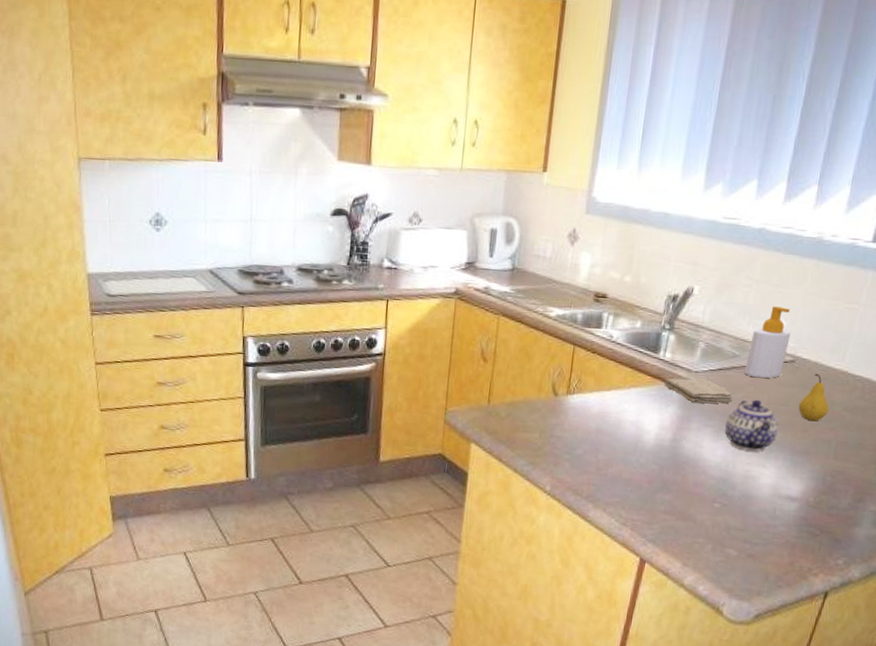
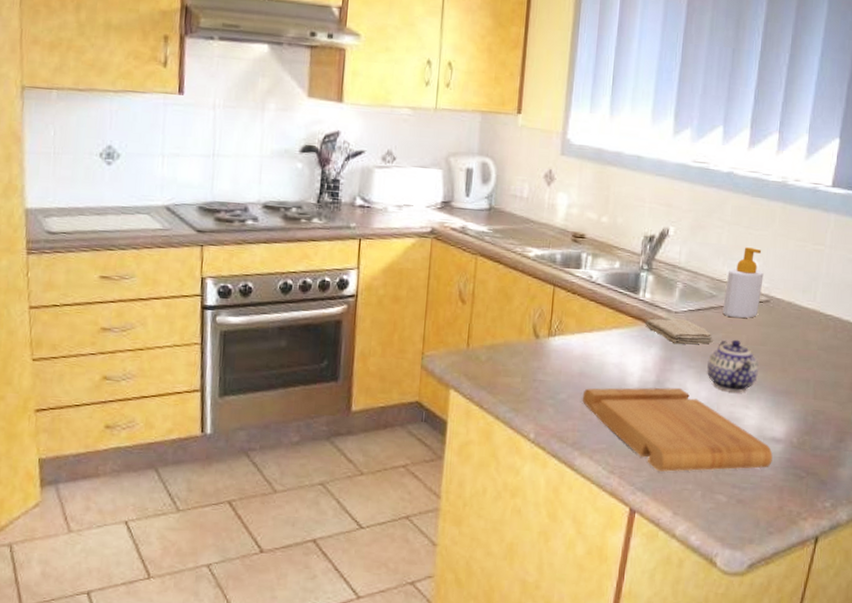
cutting board: none [598,444,787,526] -> present [582,387,773,472]
fruit: present [798,373,830,422] -> none [776,313,806,361]

